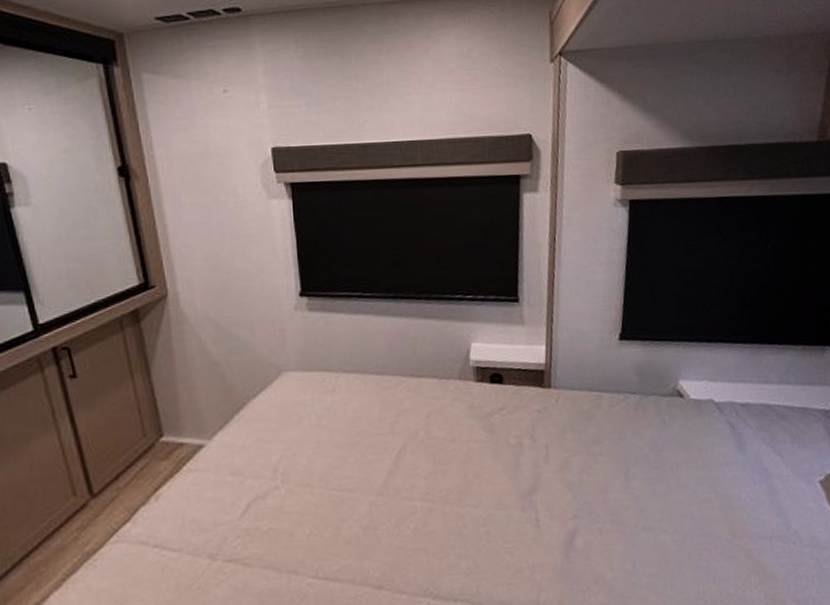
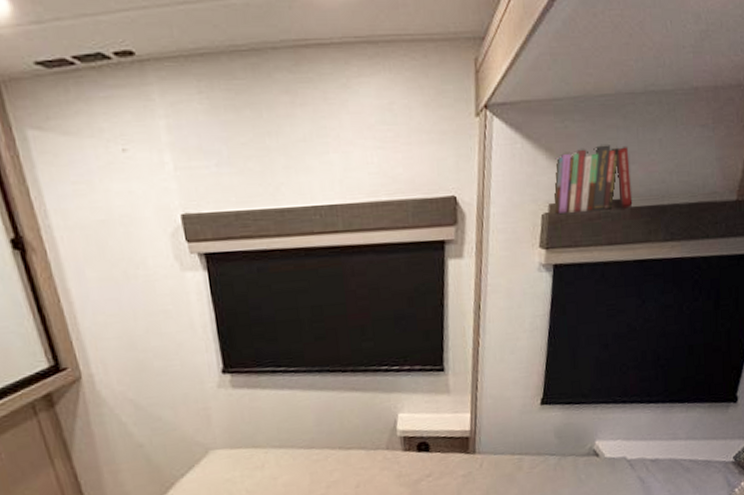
books: none [622,88,708,153] -> present [547,145,632,216]

